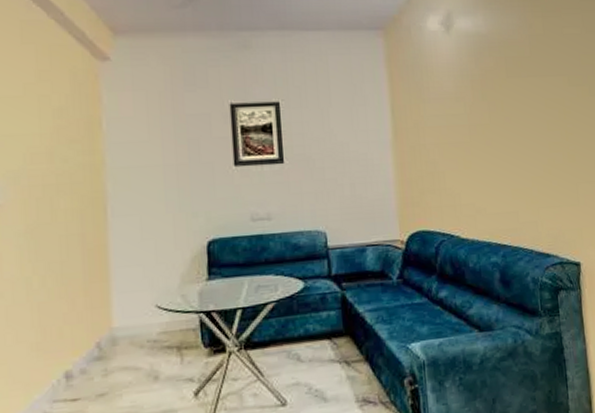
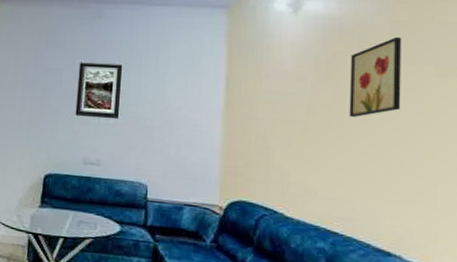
wall art: none [500,50,545,133] -> present [349,36,402,118]

